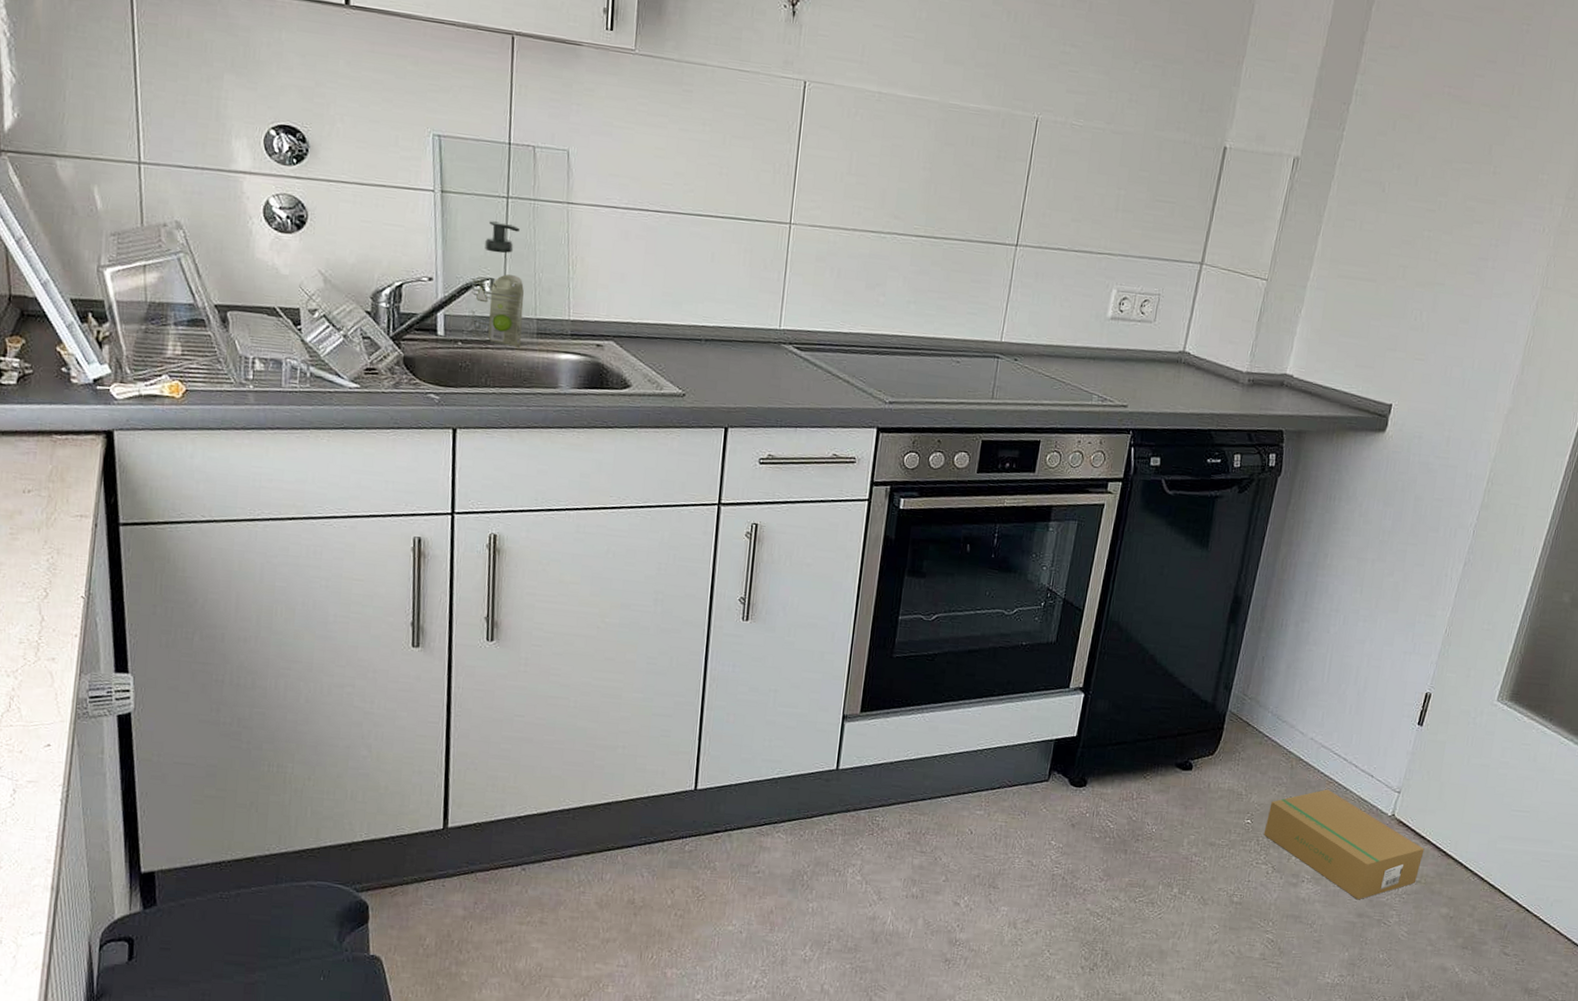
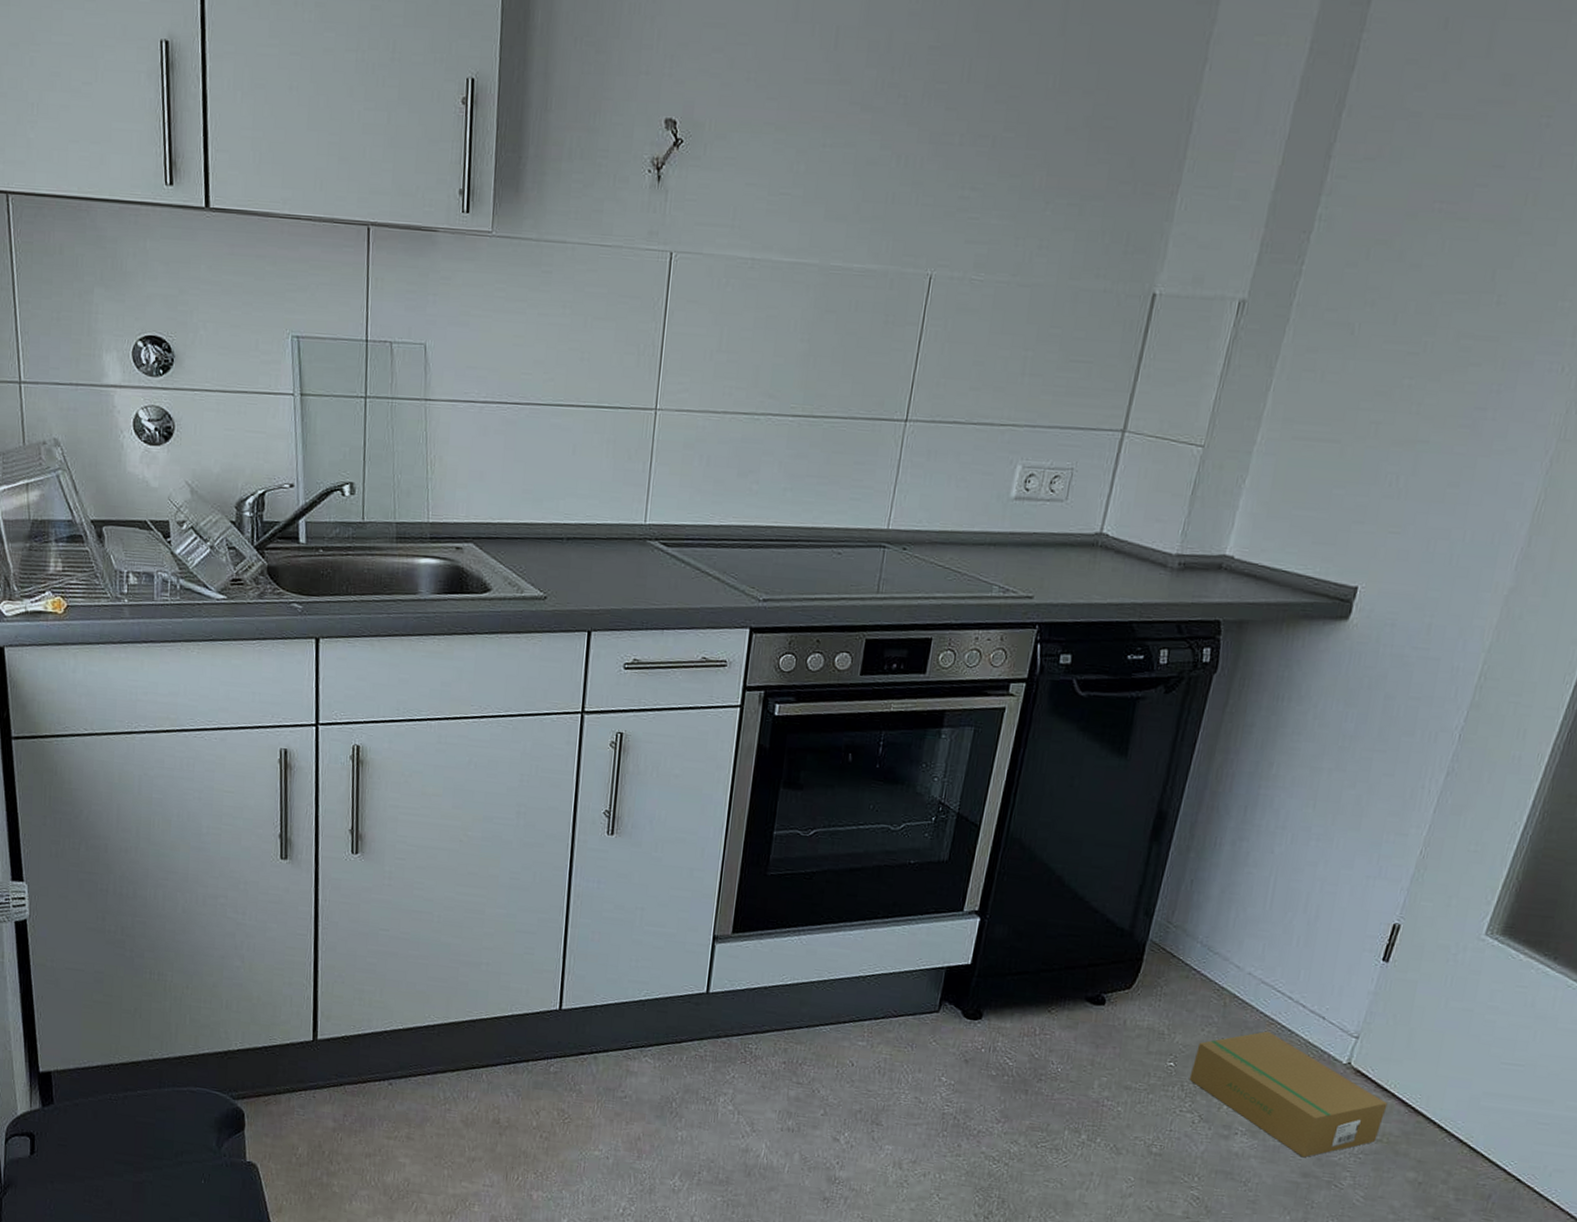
soap dispenser: present [470,221,524,349] -> none [330,422,383,554]

